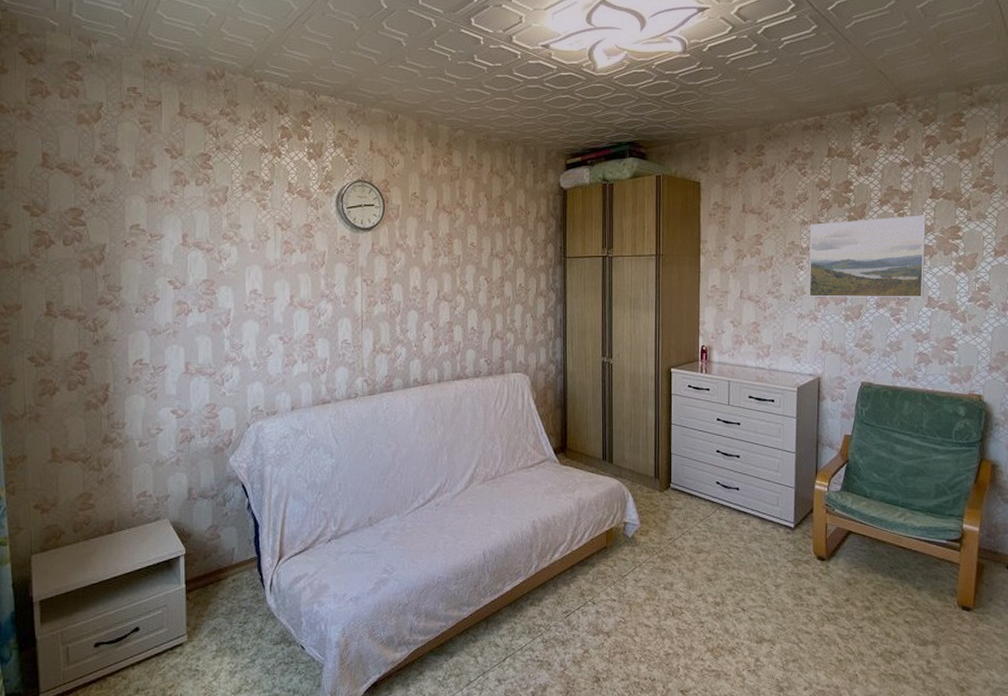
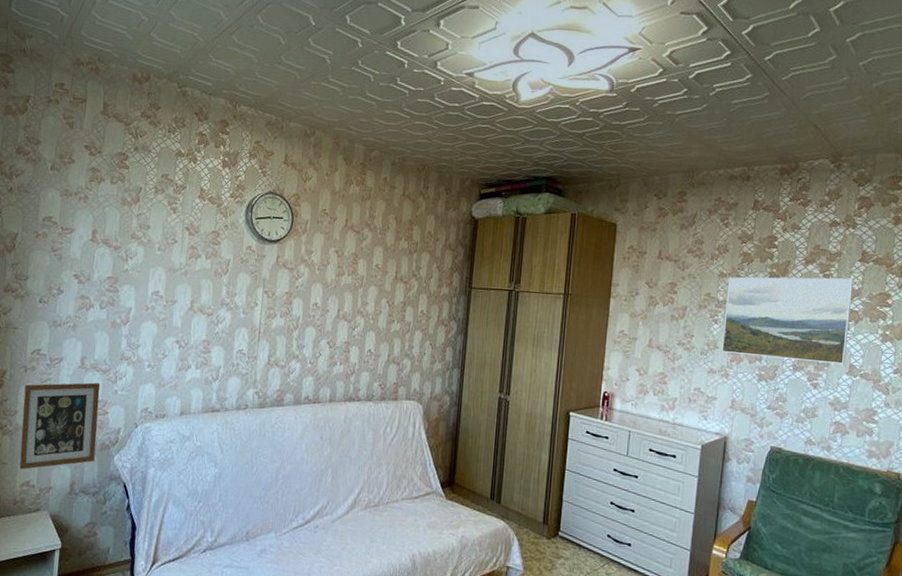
picture frame: none [131,387,210,481] -> present [19,382,101,470]

